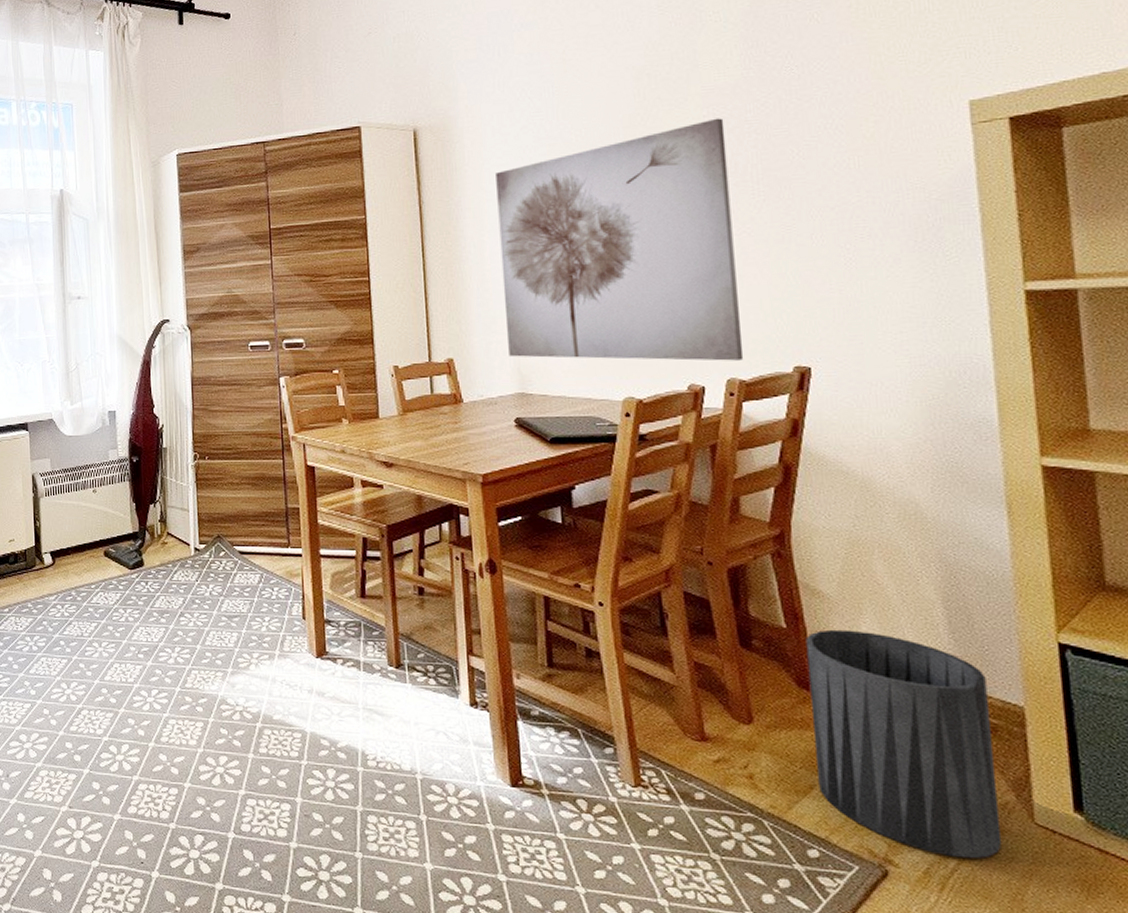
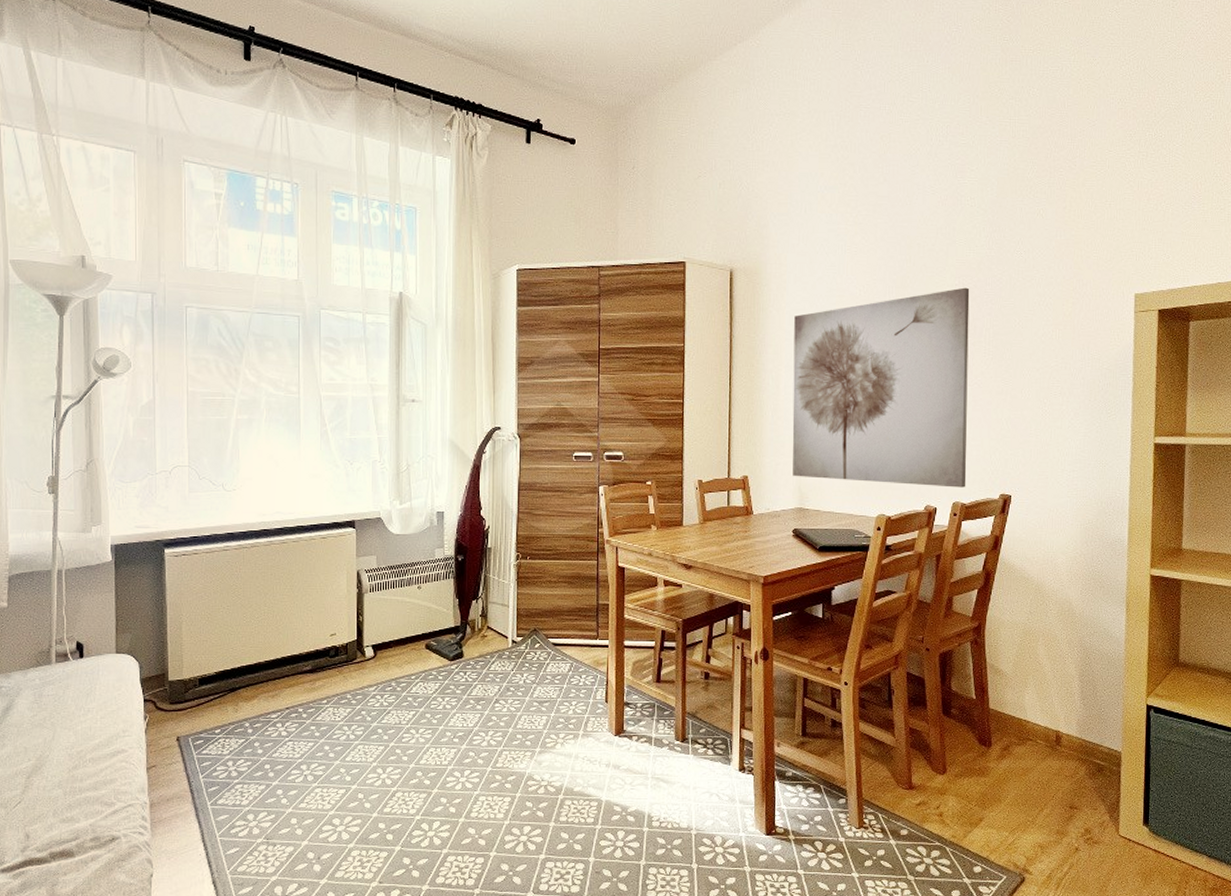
trash can: present [805,629,1002,859] -> none [986,699,1100,864]

